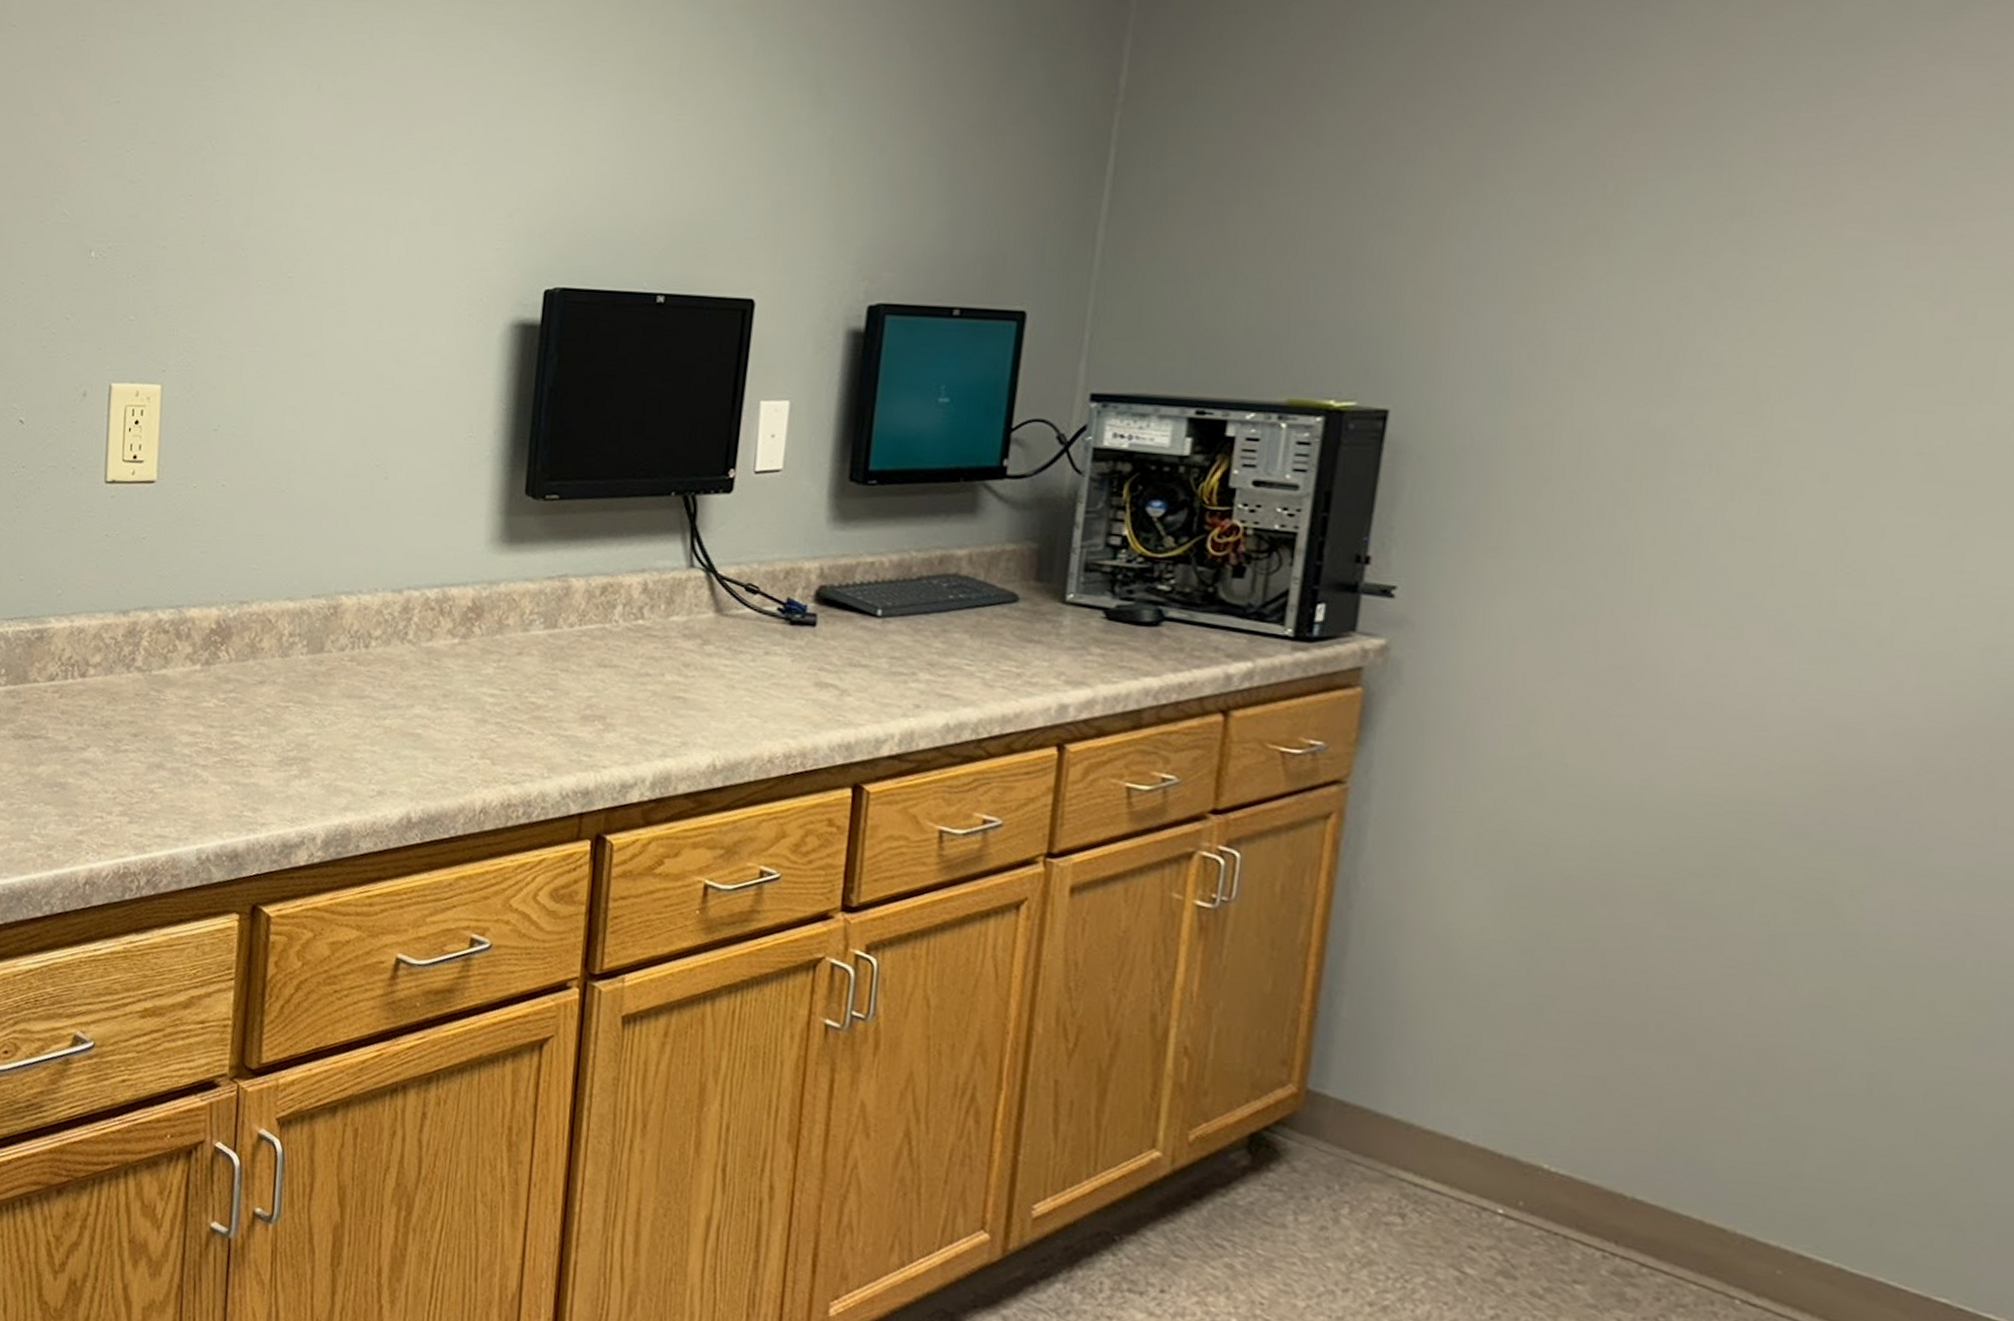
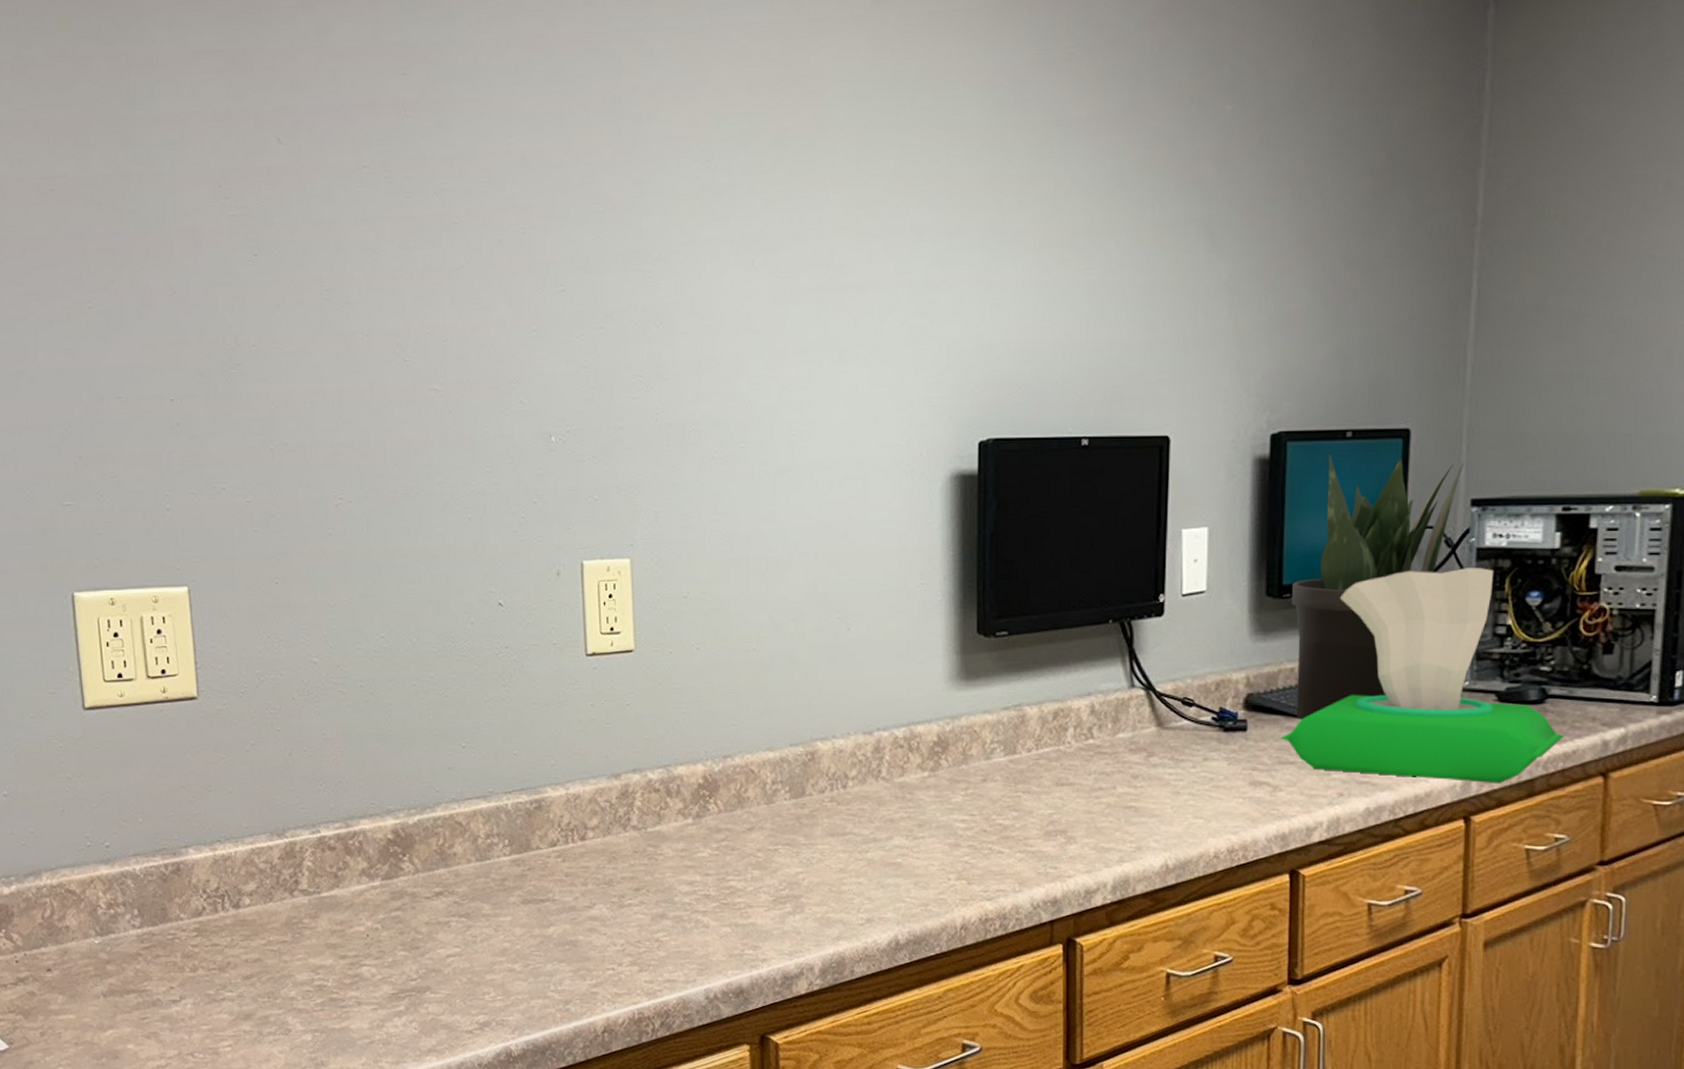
wet wipes pack: none [853,466,1181,712] -> present [1280,568,1565,785]
planter: none [873,333,1085,620] -> present [1291,455,1463,720]

